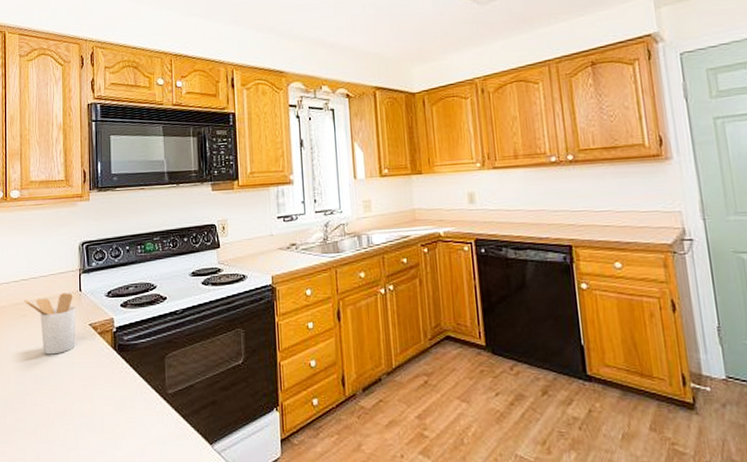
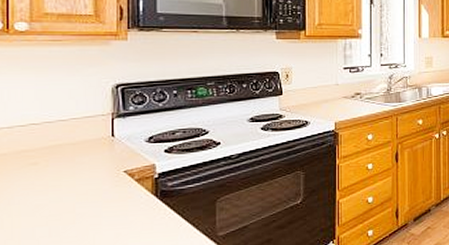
utensil holder: present [25,293,76,355] -> none [35,138,107,205]

